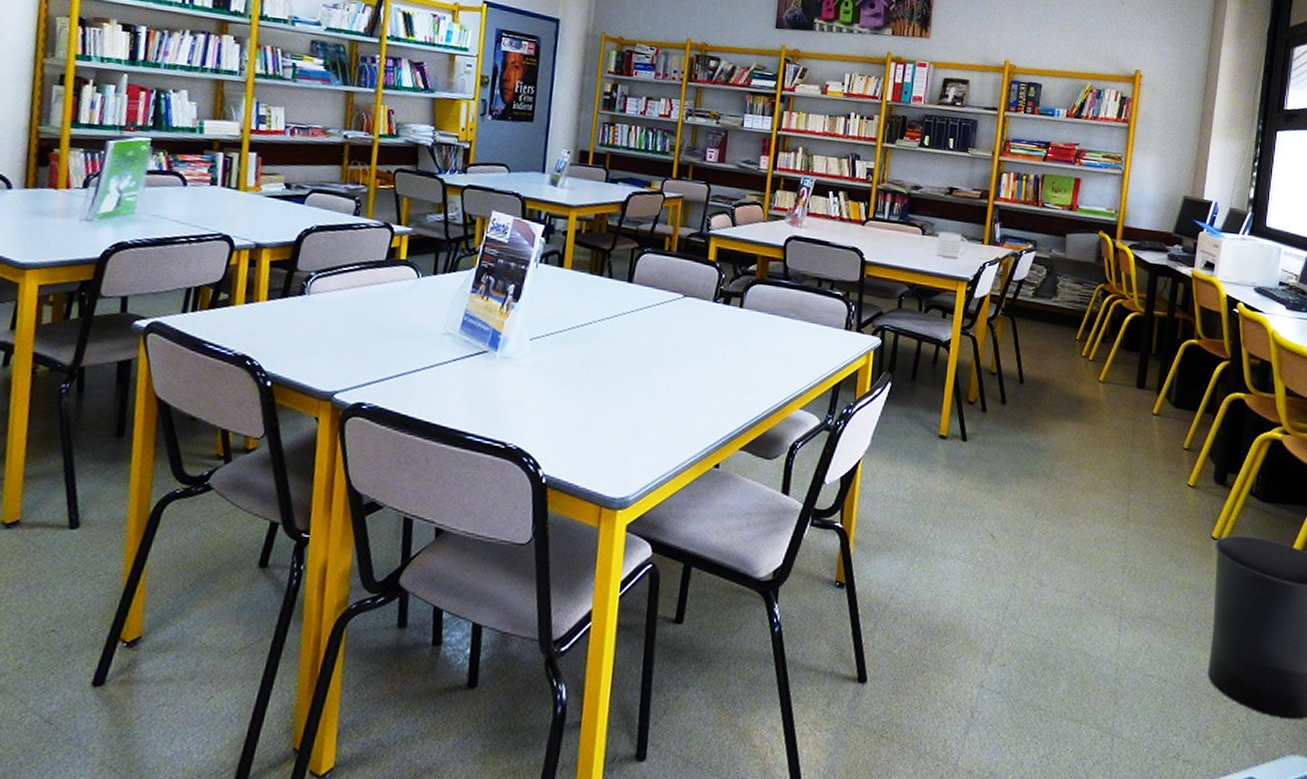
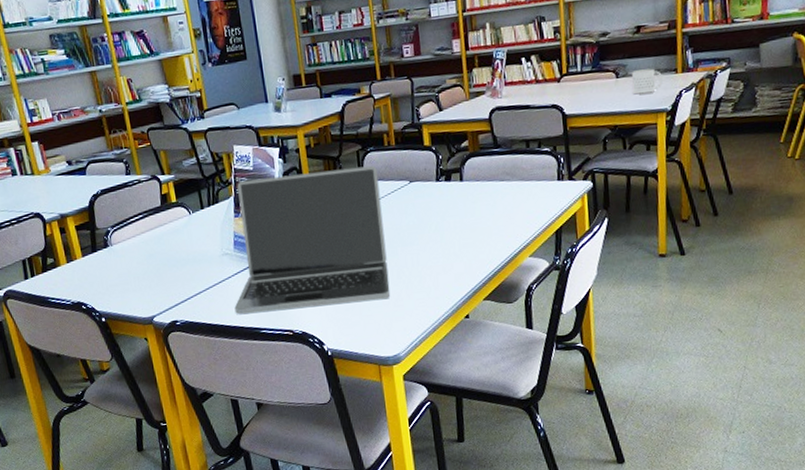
laptop: none [440,252,651,426] -> present [234,165,390,314]

